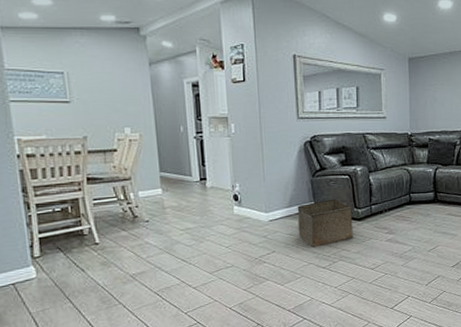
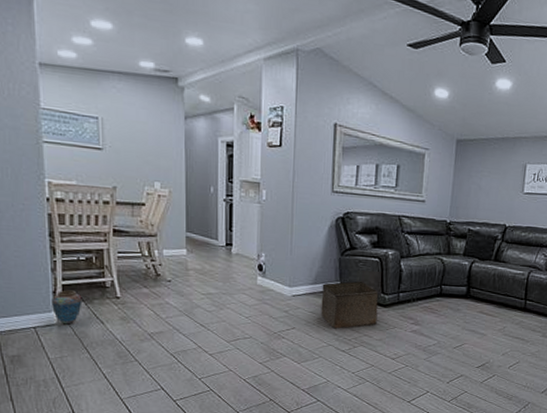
vase: none [29,242,61,277] -> present [52,290,82,325]

